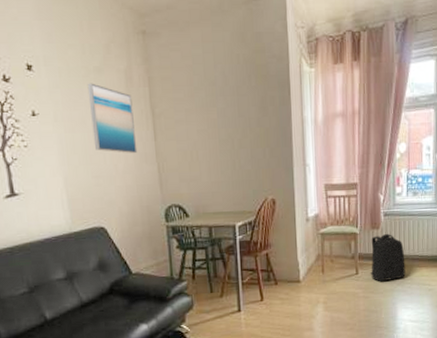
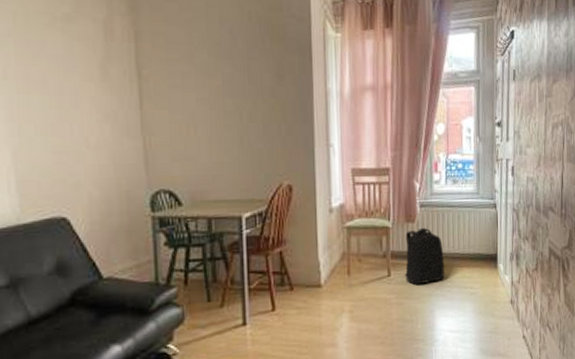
wall art: present [87,83,138,153] -> none [51,33,117,123]

